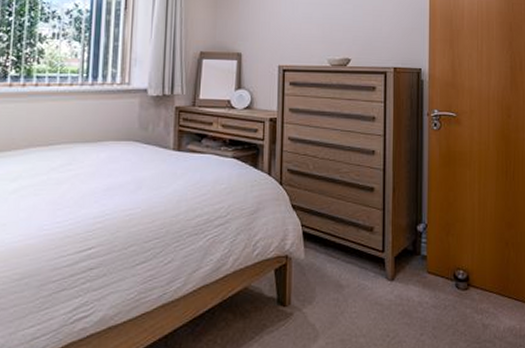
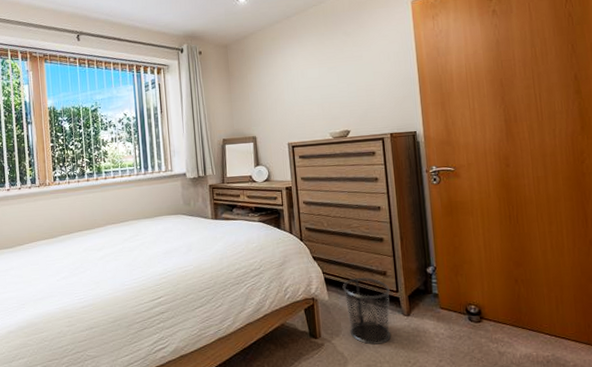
waste bin: none [322,233,375,316] -> present [342,277,391,346]

